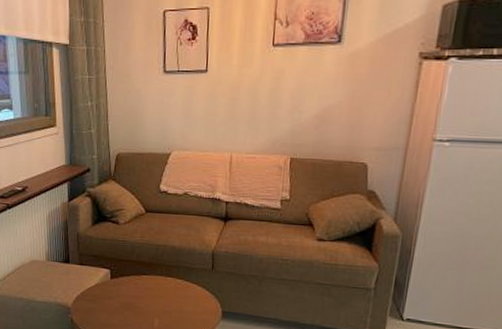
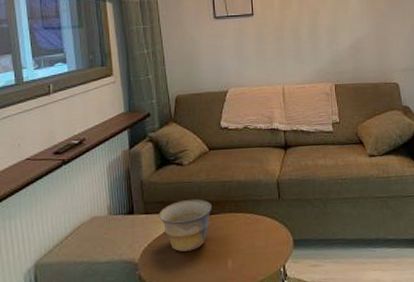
bowl: none [92,257,144,305] -> present [158,199,213,252]

